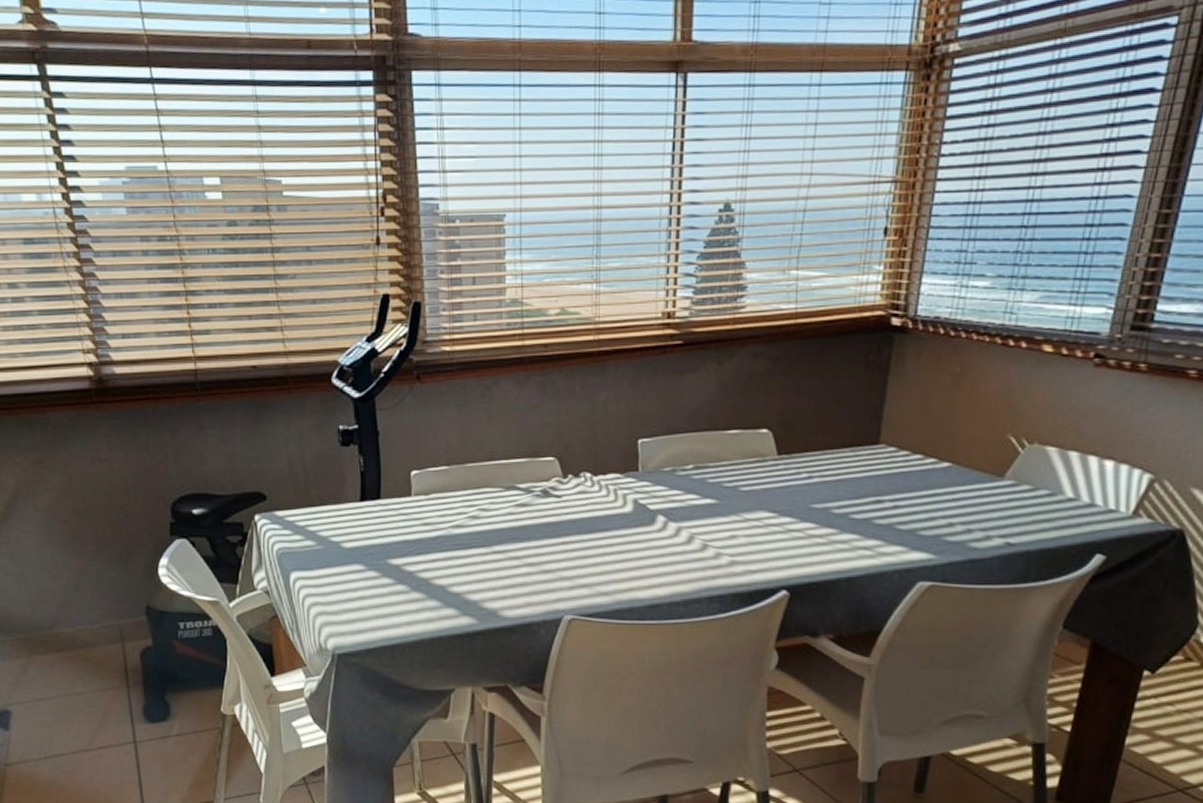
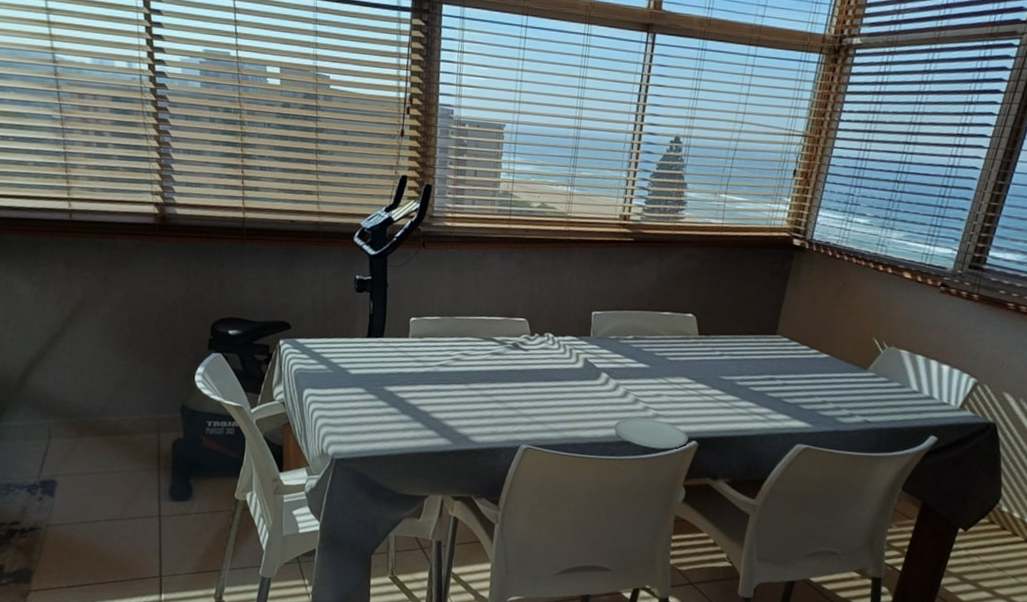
plate: none [679,566,776,605] -> present [613,417,689,450]

